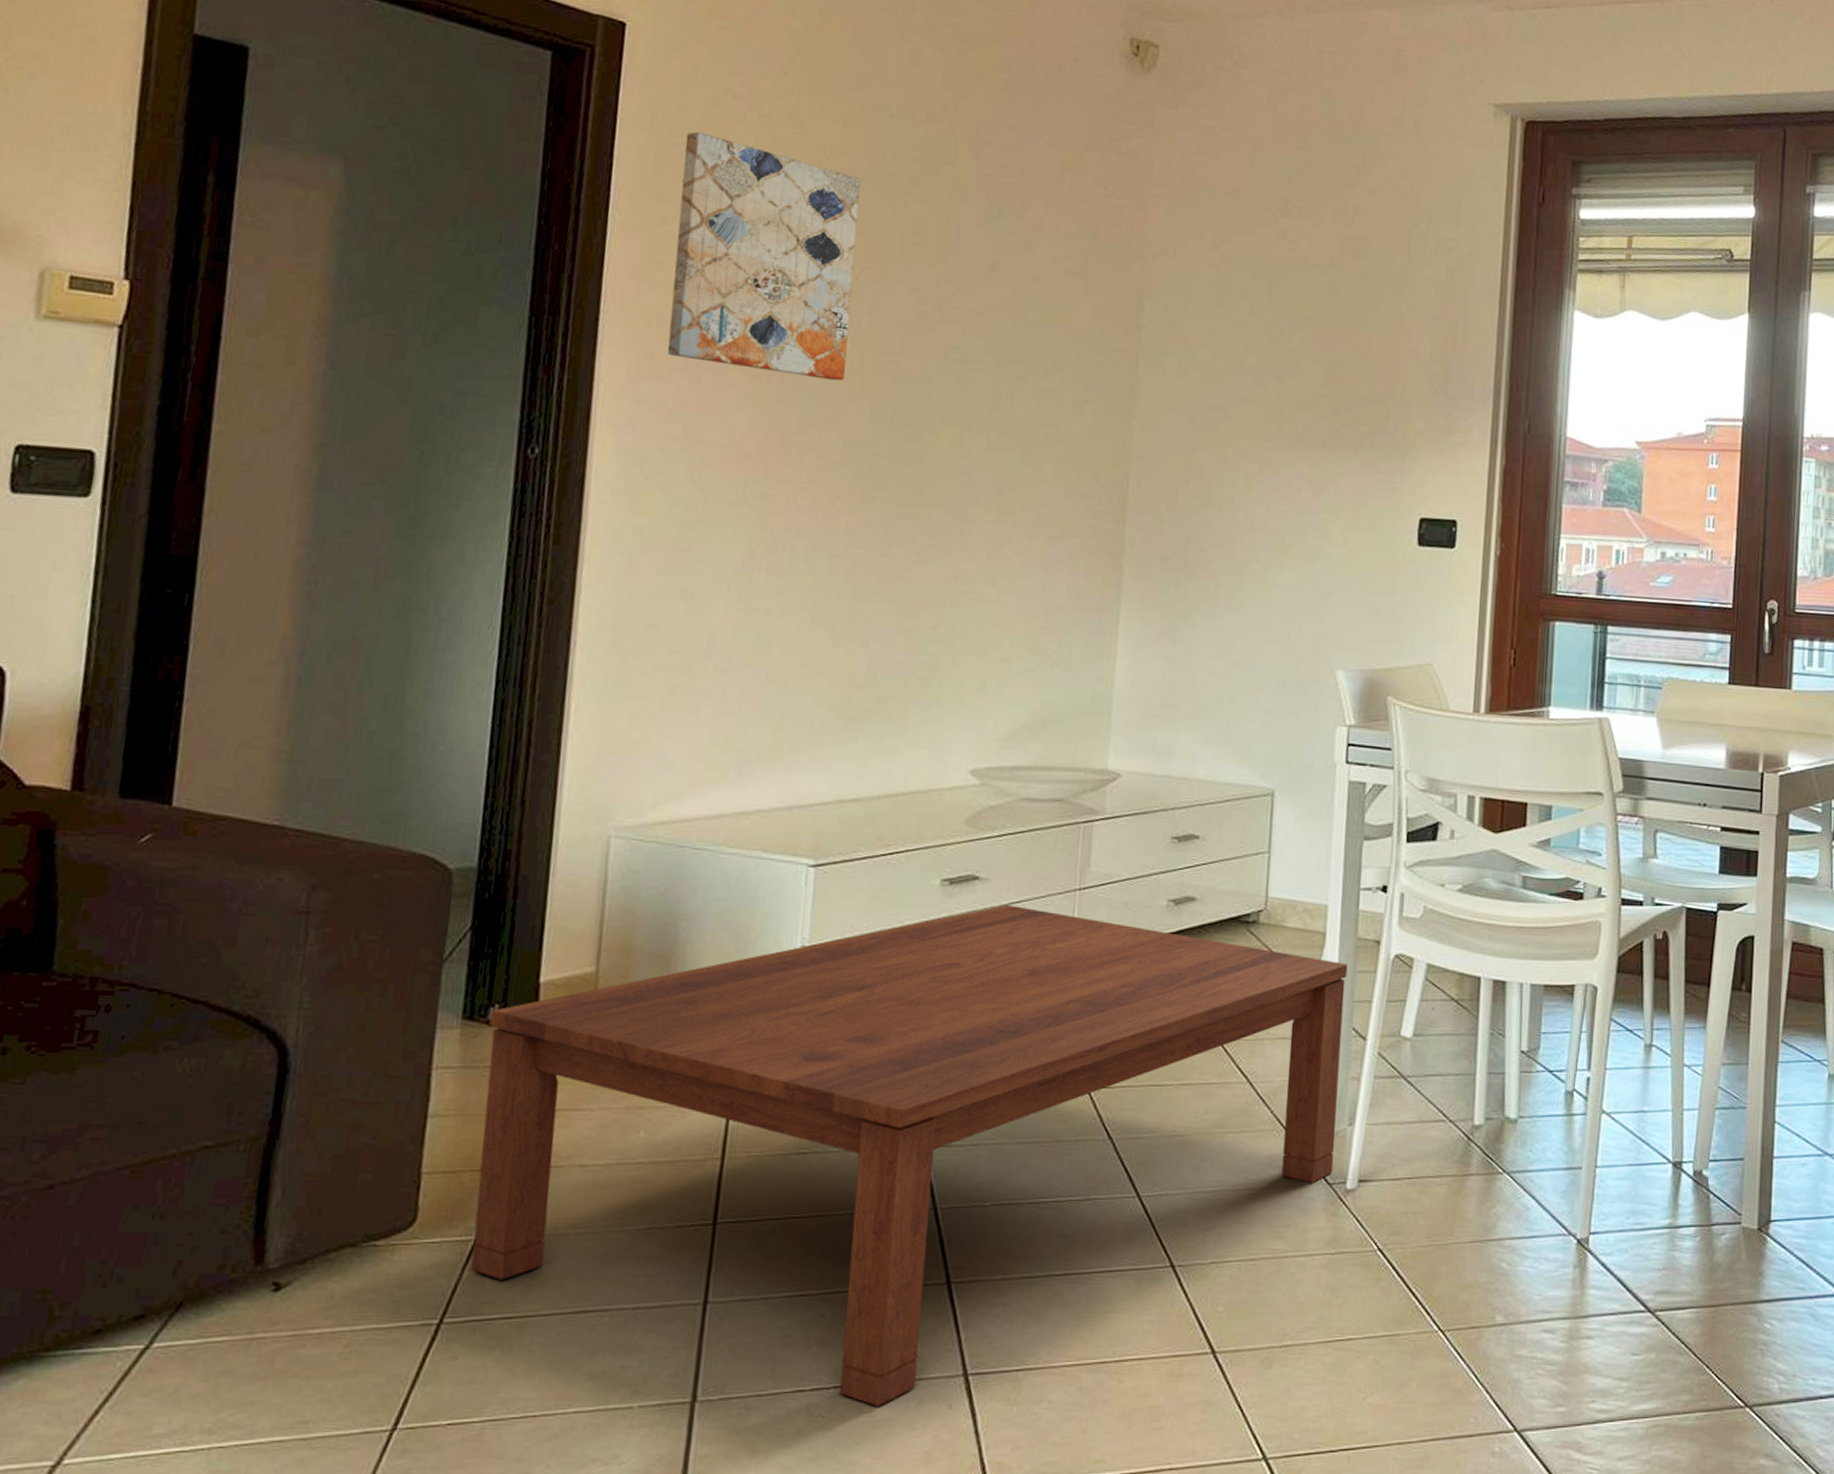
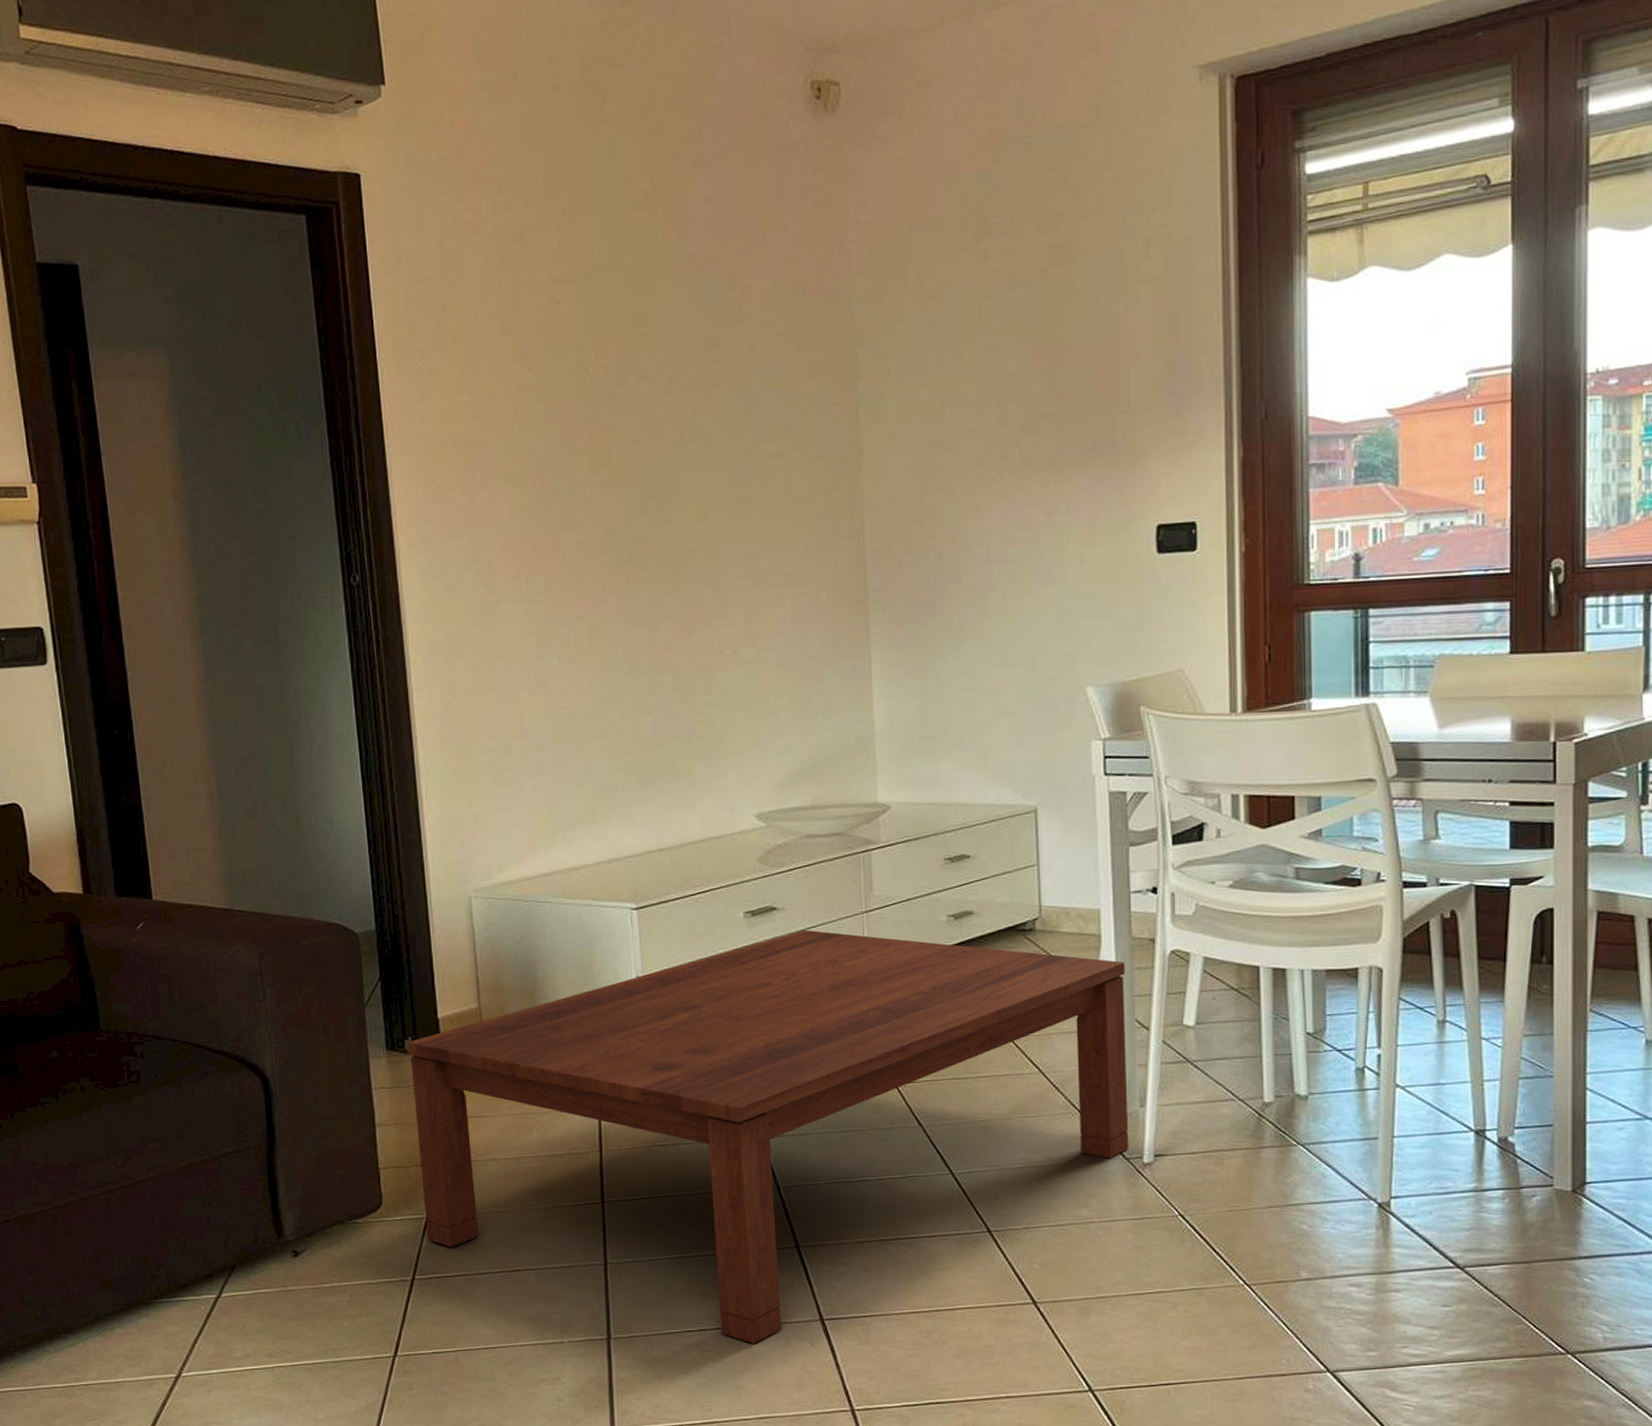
wall art: present [667,132,861,381] -> none [427,264,596,477]

